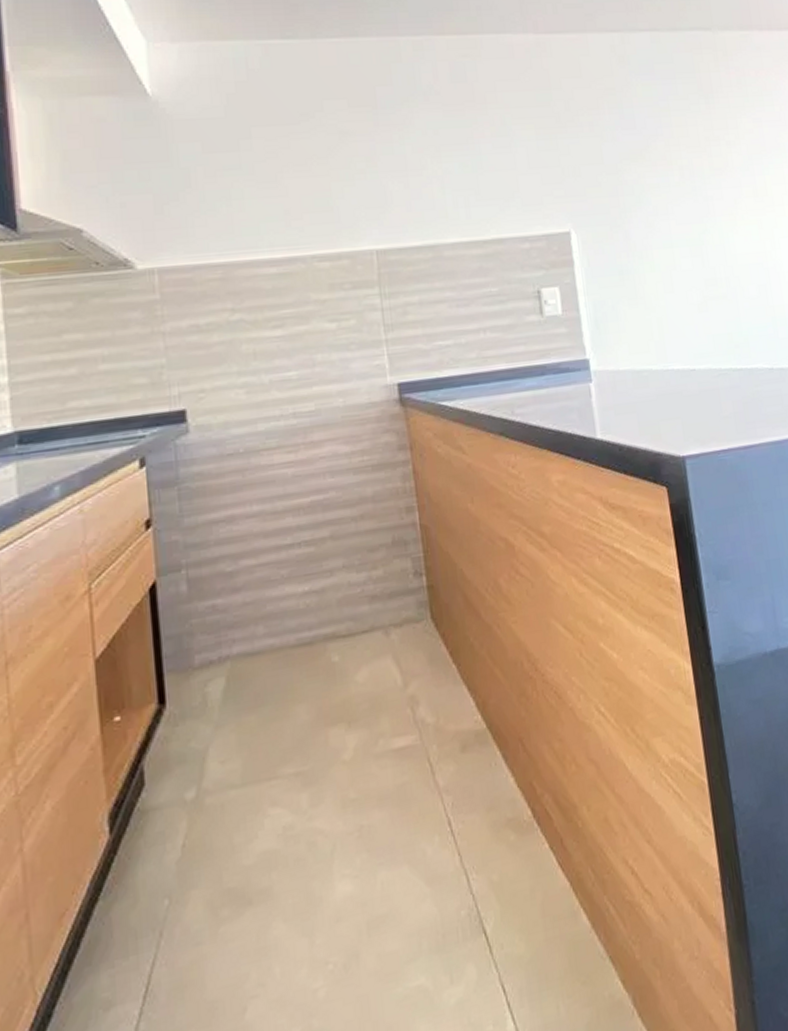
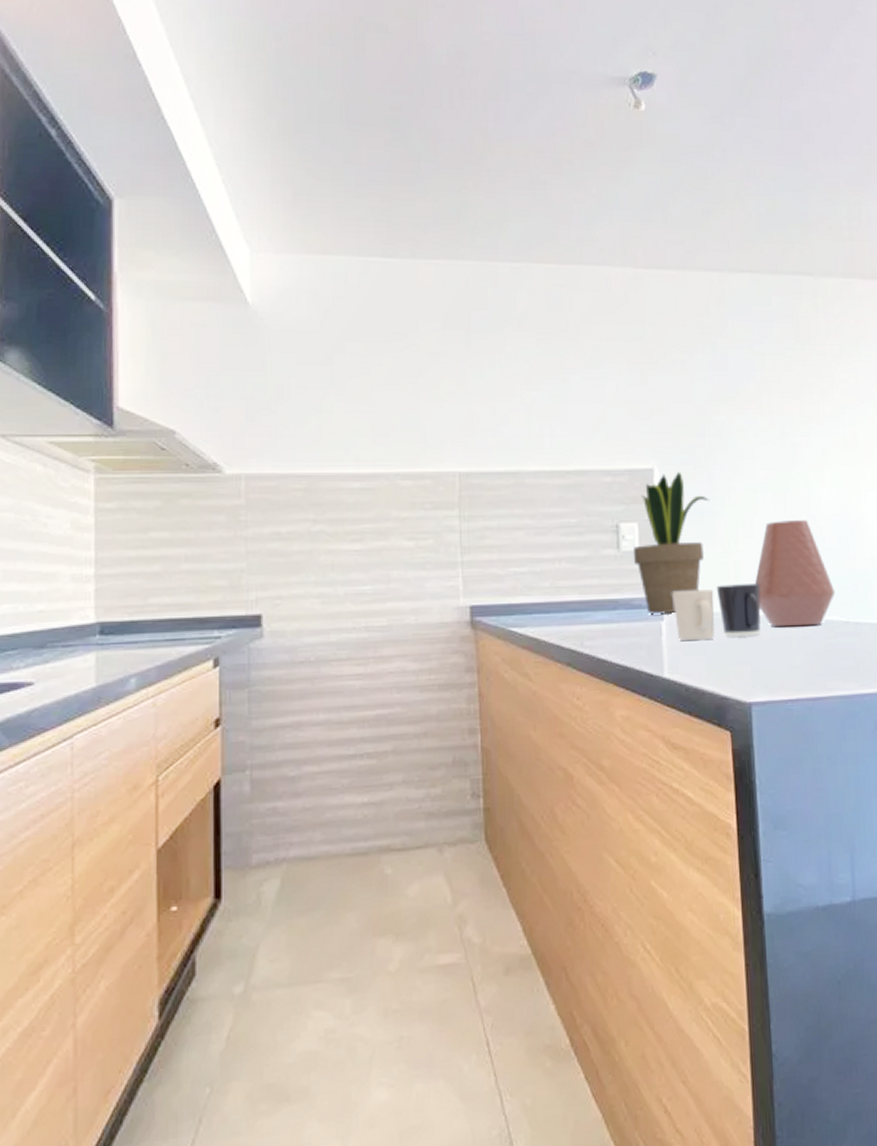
potted plant: none [555,232,629,376] -> present [632,471,710,615]
mug: none [598,347,644,401] -> present [672,589,715,641]
mug: none [641,338,688,393] -> present [716,584,761,637]
vase: none [678,271,758,379] -> present [754,520,836,627]

